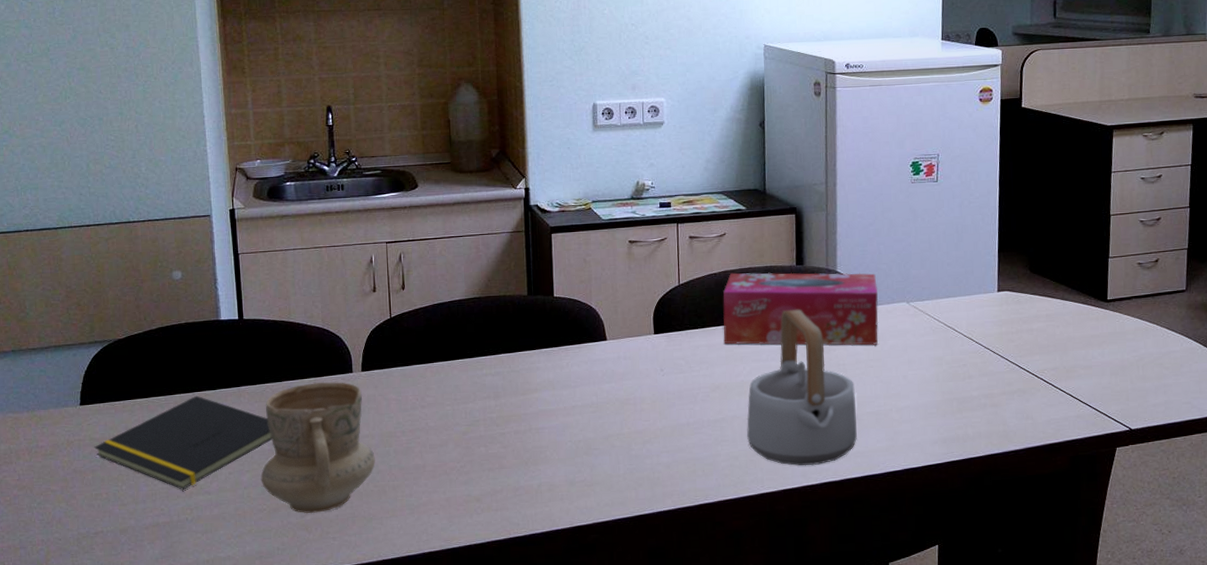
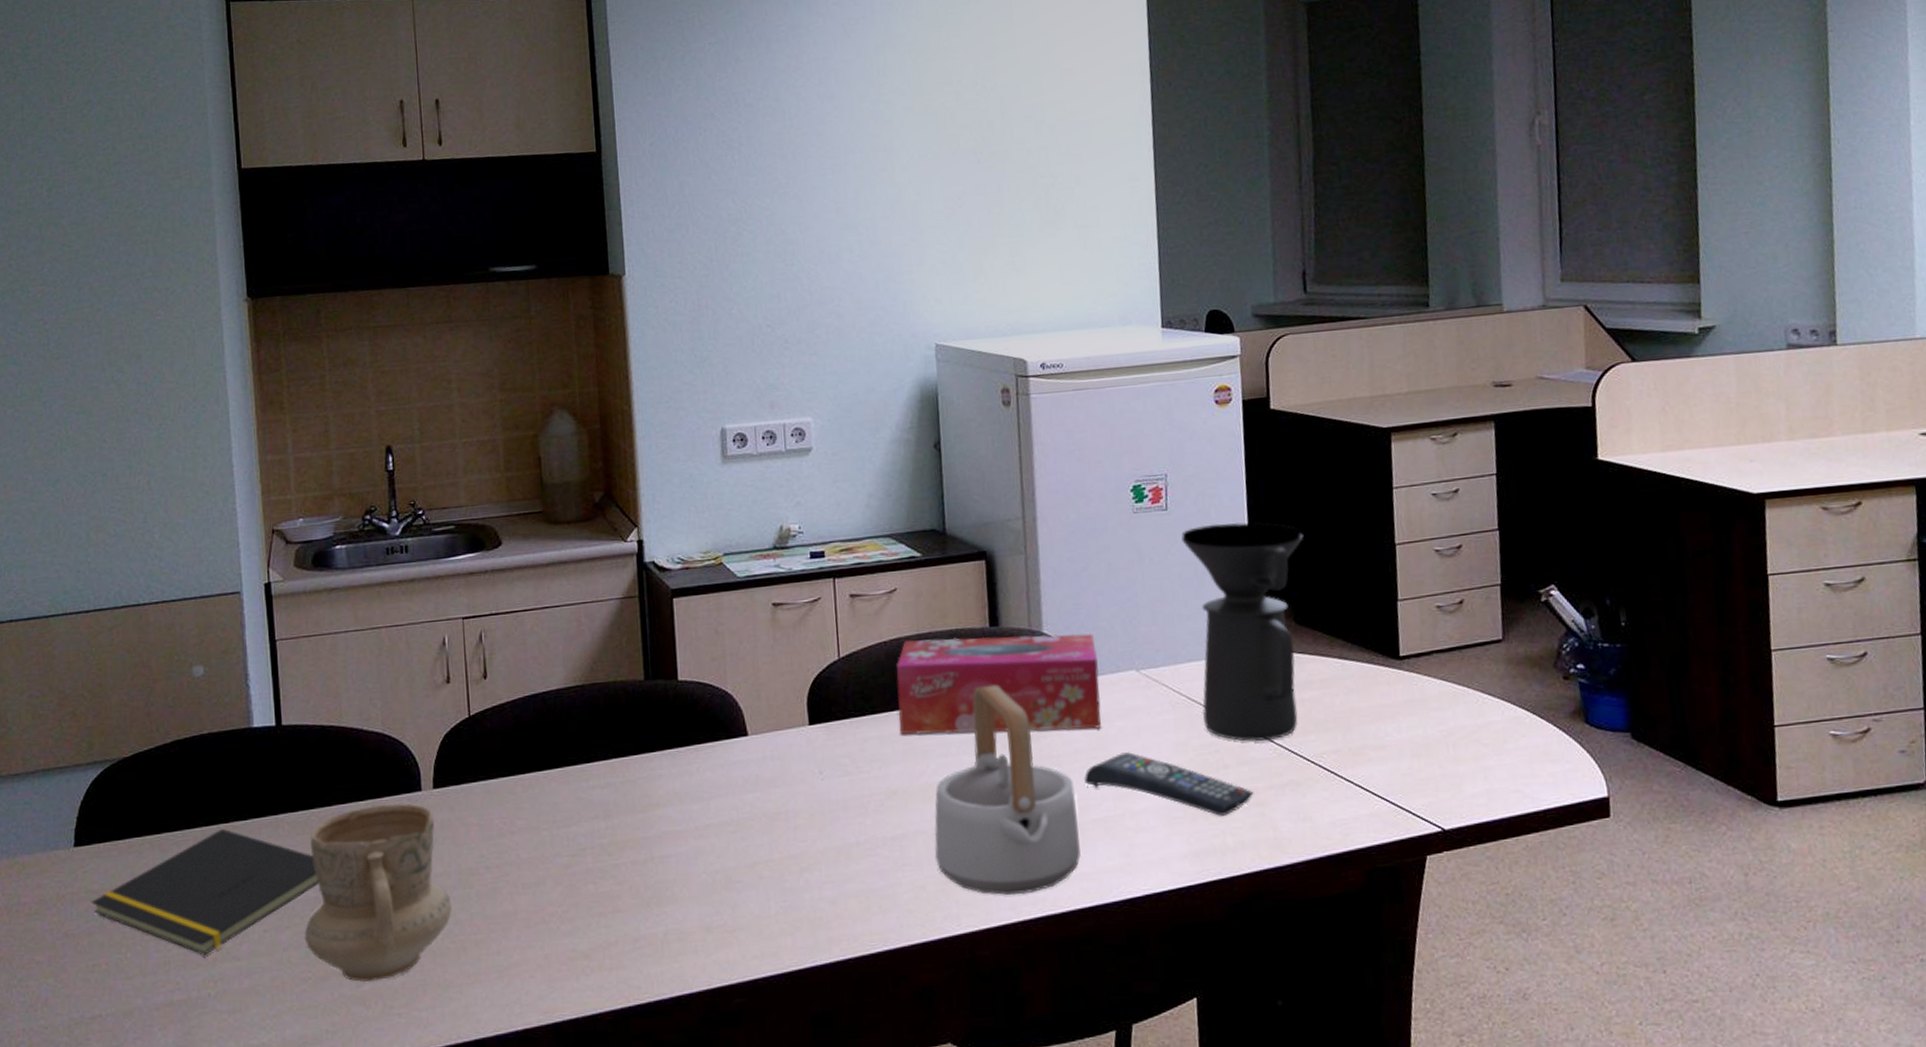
remote control: none [863,363,990,413] -> present [1084,752,1254,816]
coffee maker: none [947,194,1041,359] -> present [1181,522,1304,742]

